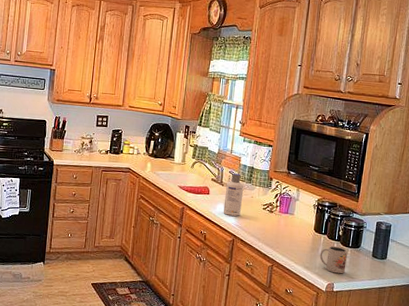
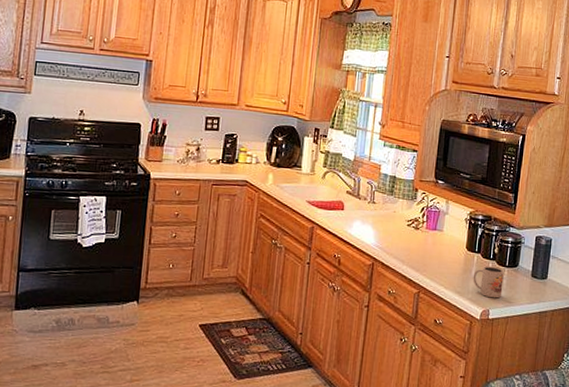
screw cap bottle: present [223,173,244,216] -> none [360,184,385,235]

